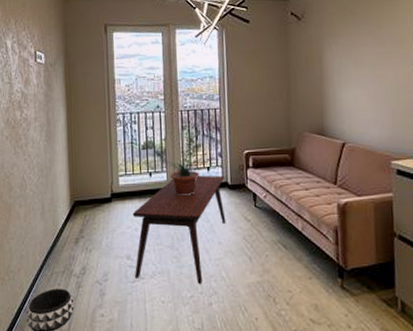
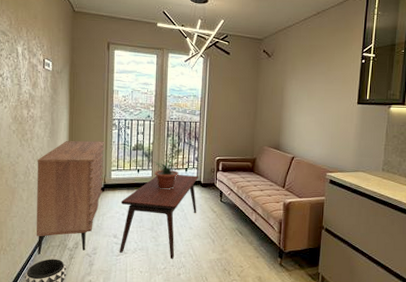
sideboard: none [34,141,111,283] -> present [36,140,104,254]

